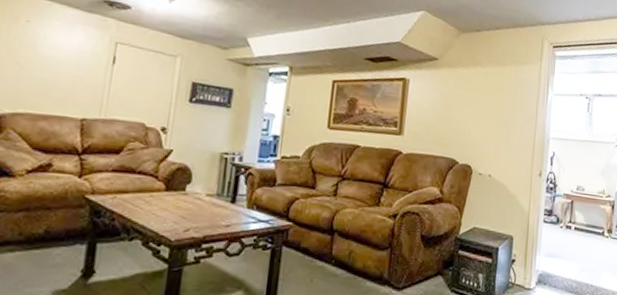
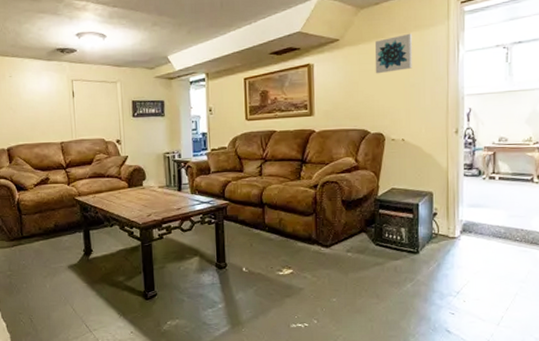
wall art: none [469,66,508,103] -> present [374,33,413,74]

